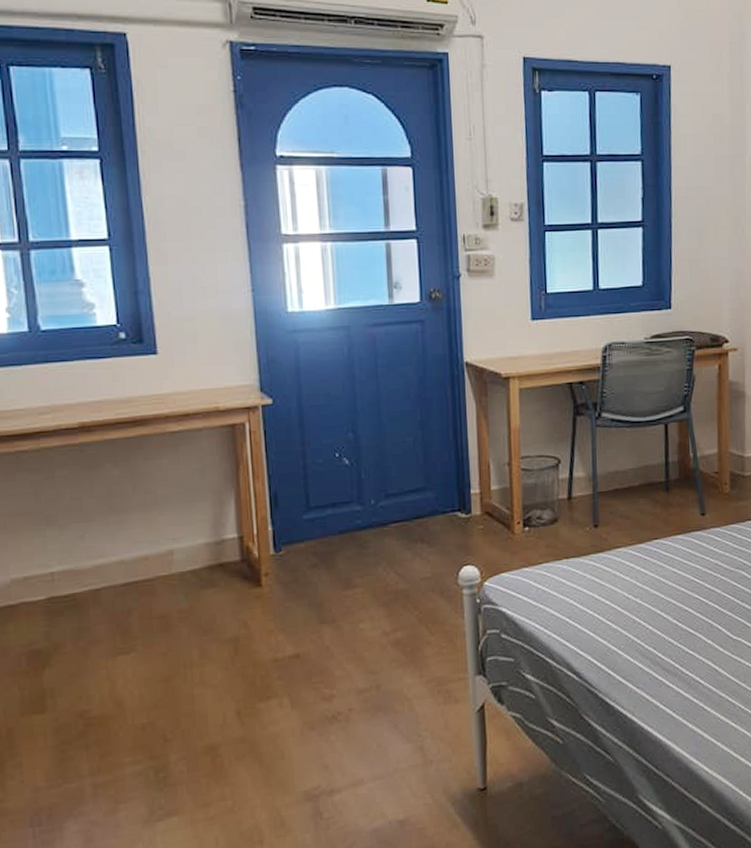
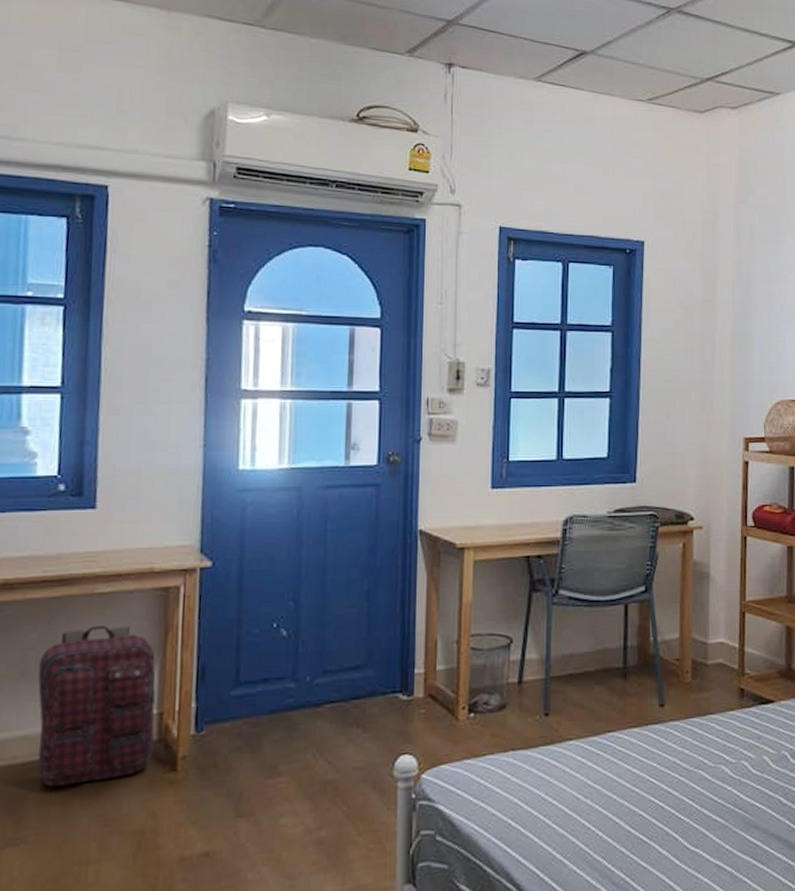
backpack: none [125,461,238,604] -> present [37,626,156,788]

